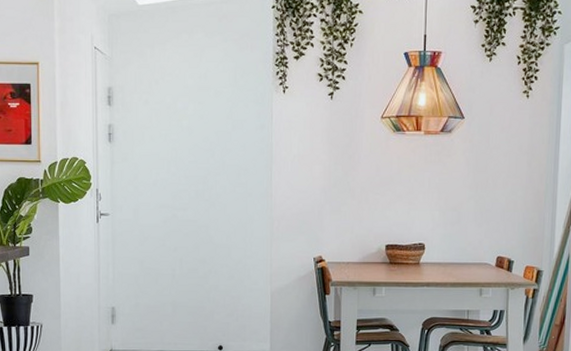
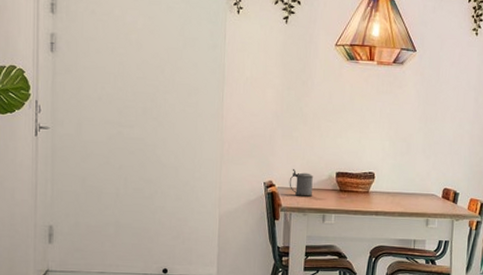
beer stein: none [338,243,363,270] -> present [289,168,313,197]

